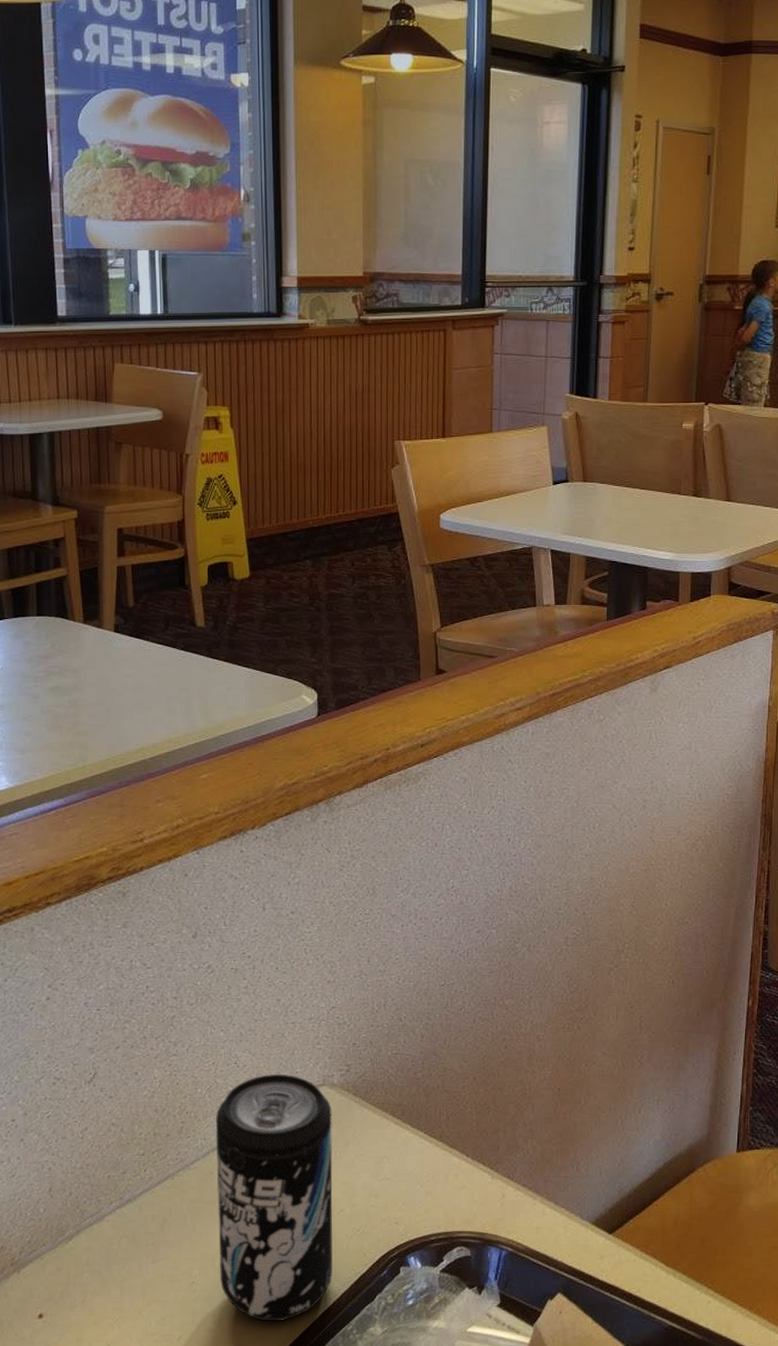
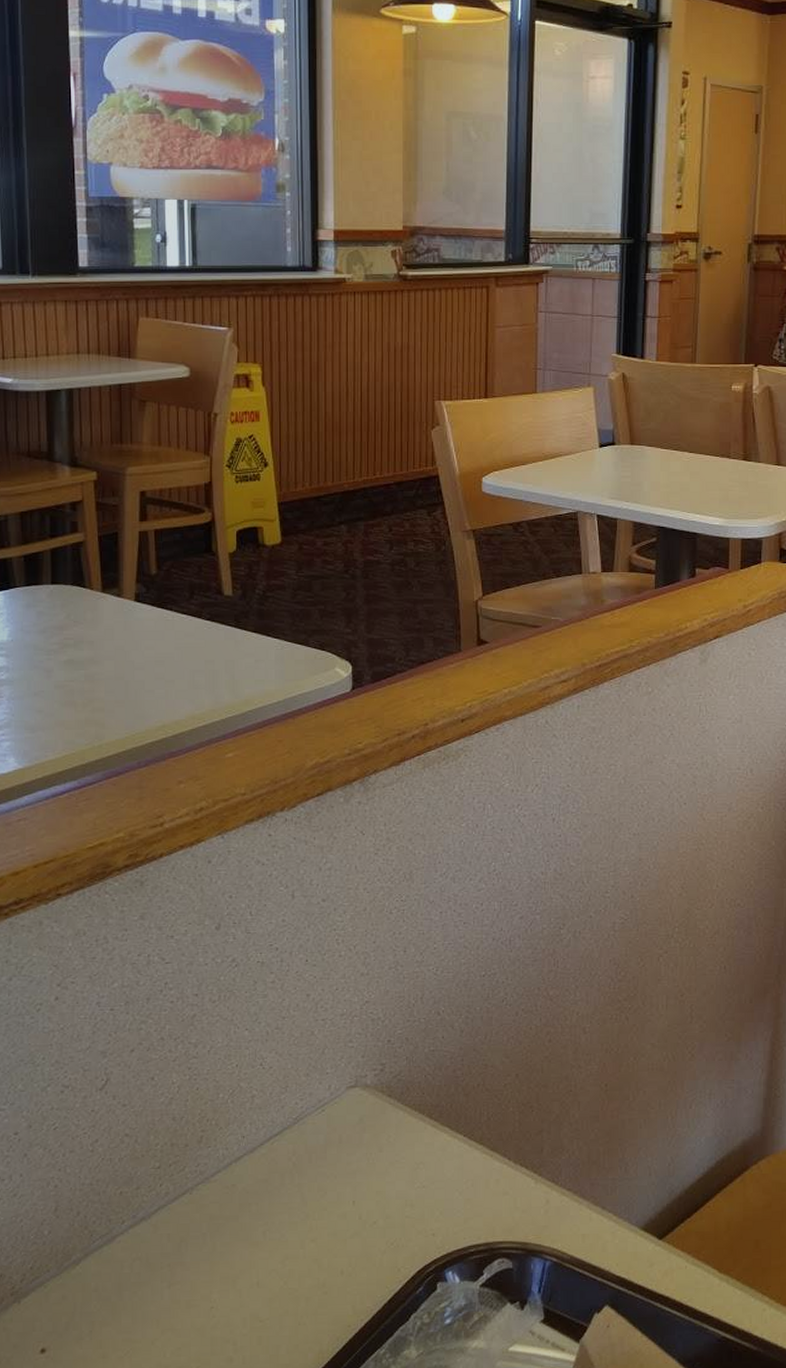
beverage can: present [216,1075,333,1322] -> none [239,1076,365,1348]

